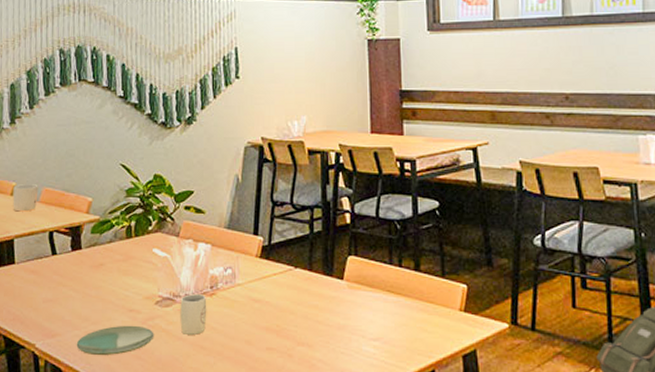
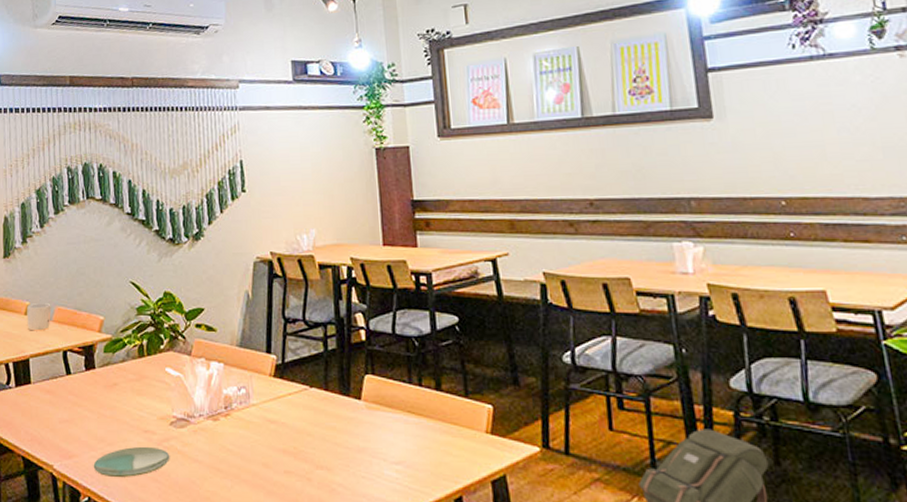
mug: present [180,294,207,335] -> none [195,415,223,457]

